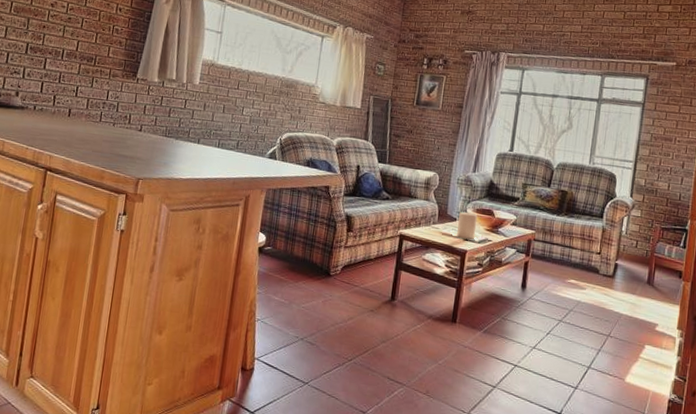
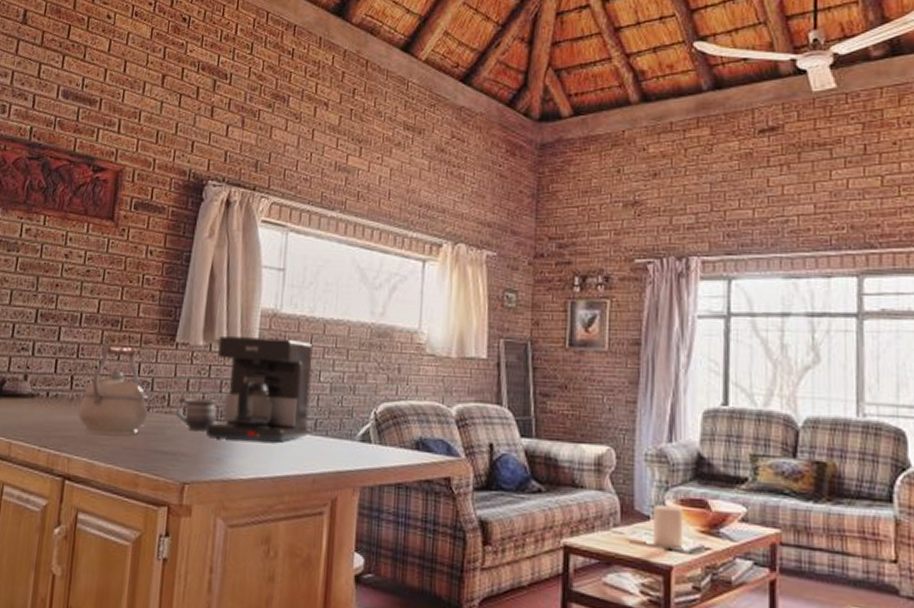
kettle: none [58,74,114,143] -> present [77,343,148,437]
mug: none [135,117,166,144] -> present [176,397,217,432]
coffee maker: none [157,76,240,155] -> present [206,335,313,444]

